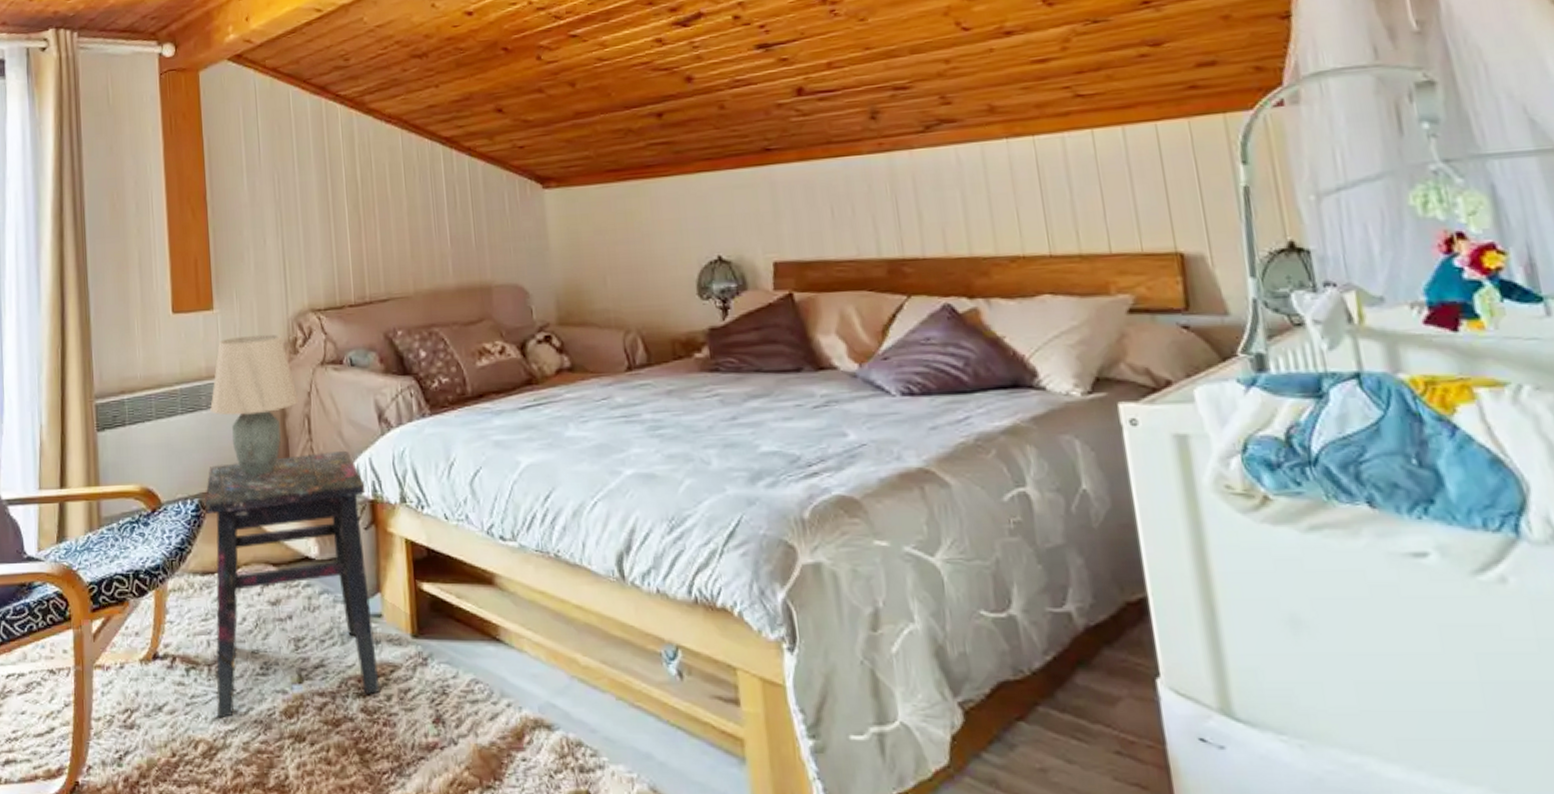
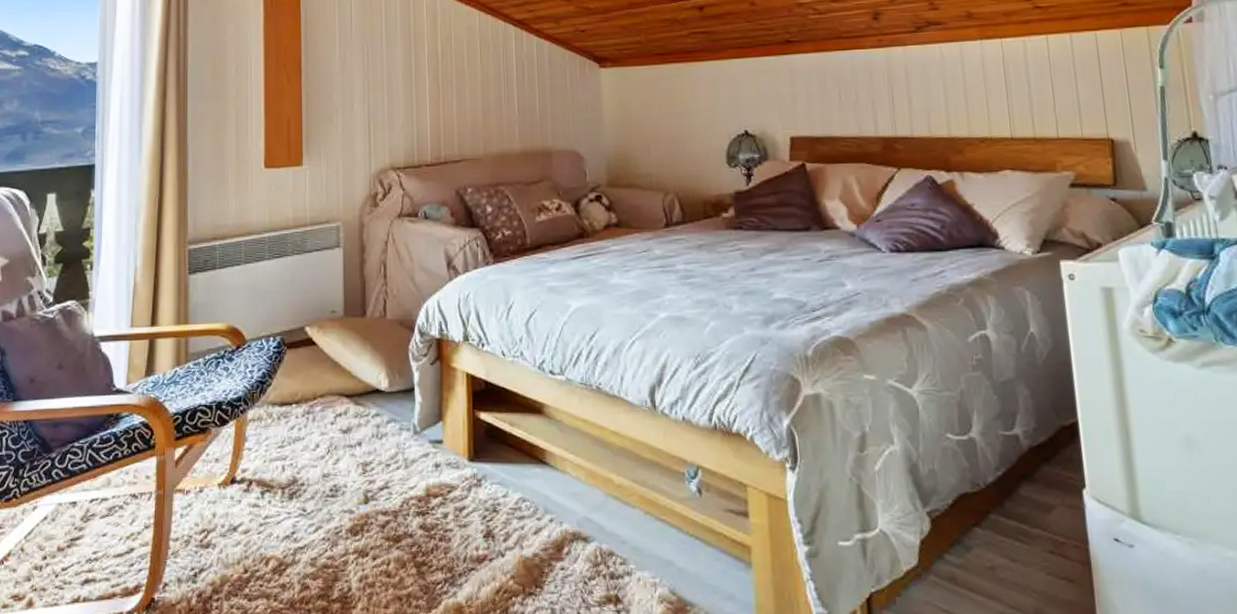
side table: present [204,450,380,719] -> none [286,293,438,537]
table lamp: present [210,334,299,477] -> none [295,188,377,317]

